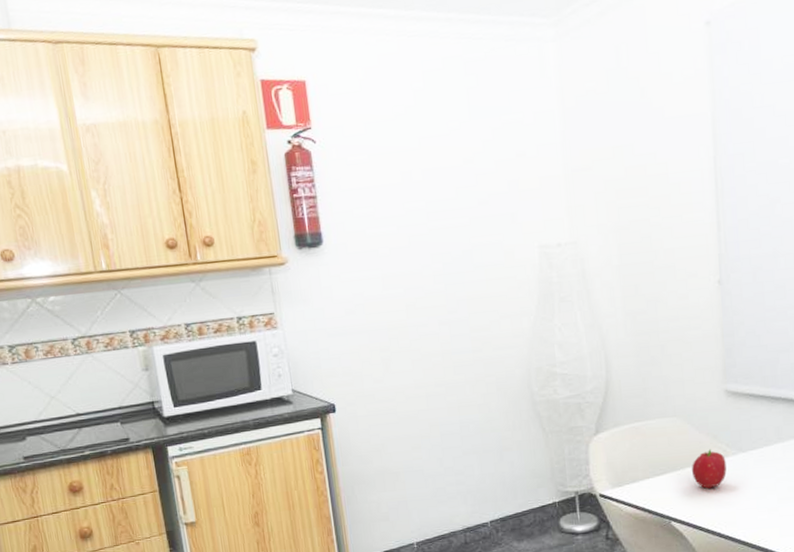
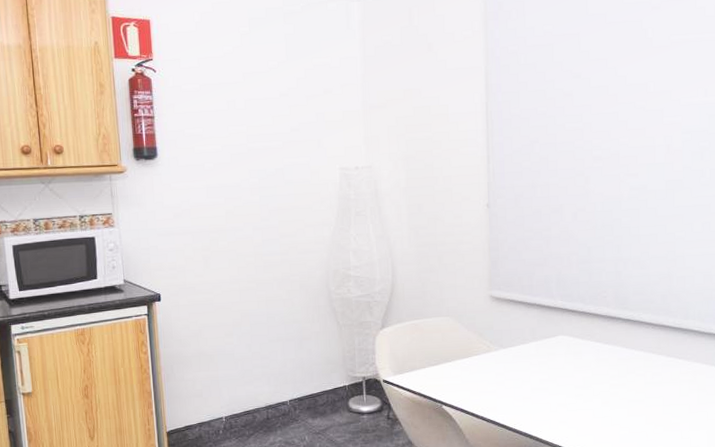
fruit: present [691,449,727,489] -> none [460,345,490,378]

